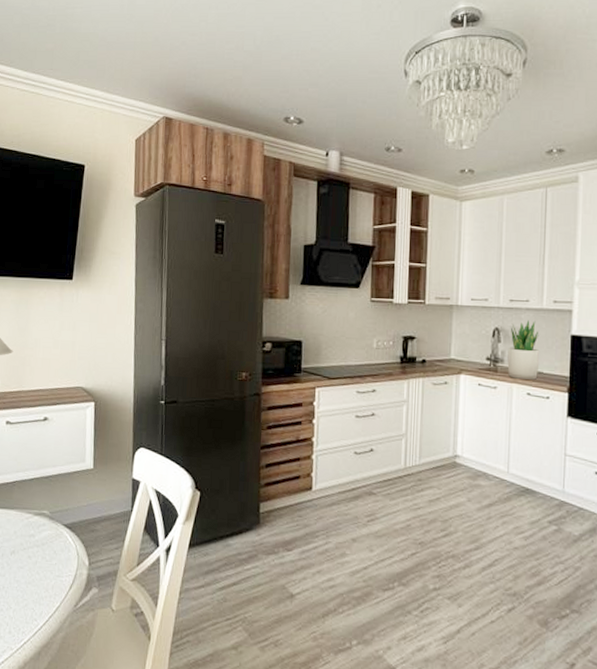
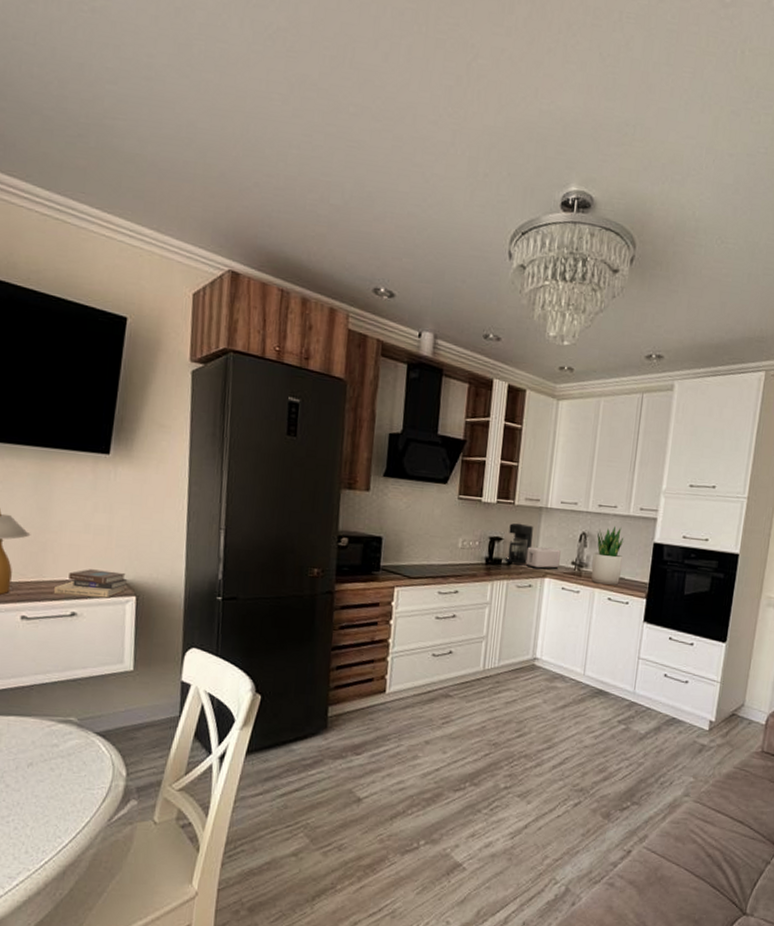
books: none [30,379,88,404] -> present [53,569,128,598]
coffee maker: none [419,322,445,363] -> present [504,523,533,565]
toaster: none [440,344,474,367] -> present [525,546,561,570]

